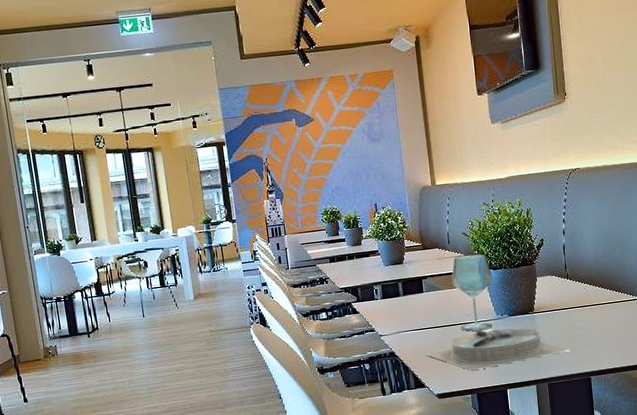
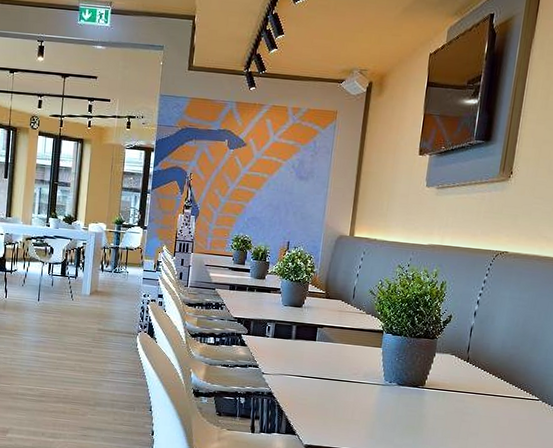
plate: present [426,328,570,371] -> none [304,390,453,435]
wine glass: present [451,254,493,331] -> none [345,313,391,393]

